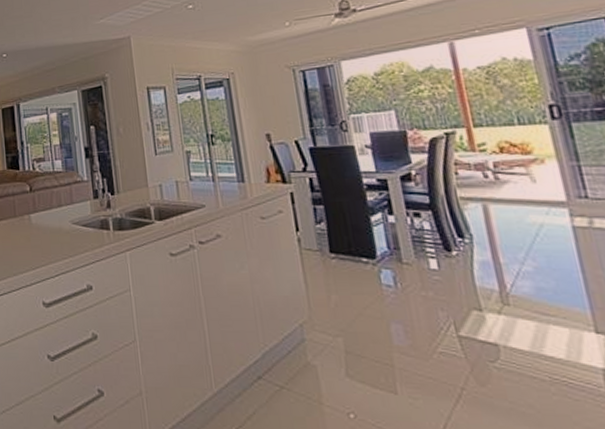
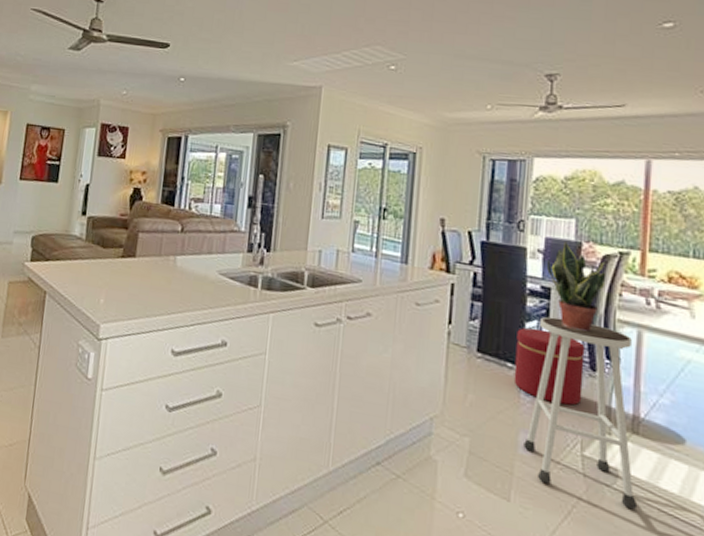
ottoman: none [364,220,444,289] -> present [513,328,585,406]
potted plant: none [377,132,440,215] -> present [547,240,607,332]
stool: none [384,206,528,381] -> present [524,316,638,509]

